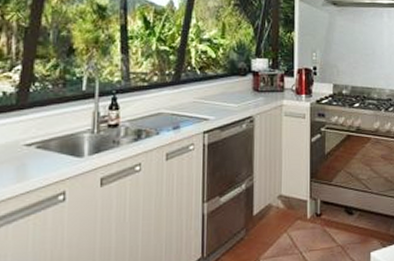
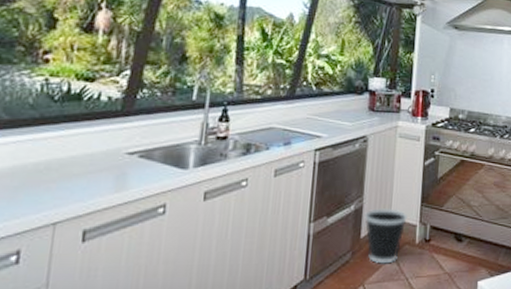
wastebasket: none [256,185,298,240] -> present [365,208,408,264]

